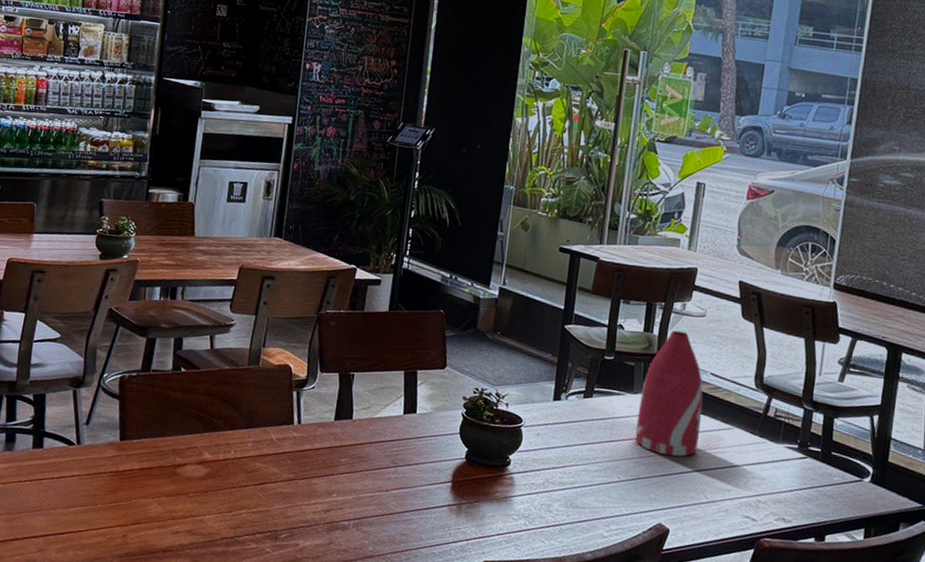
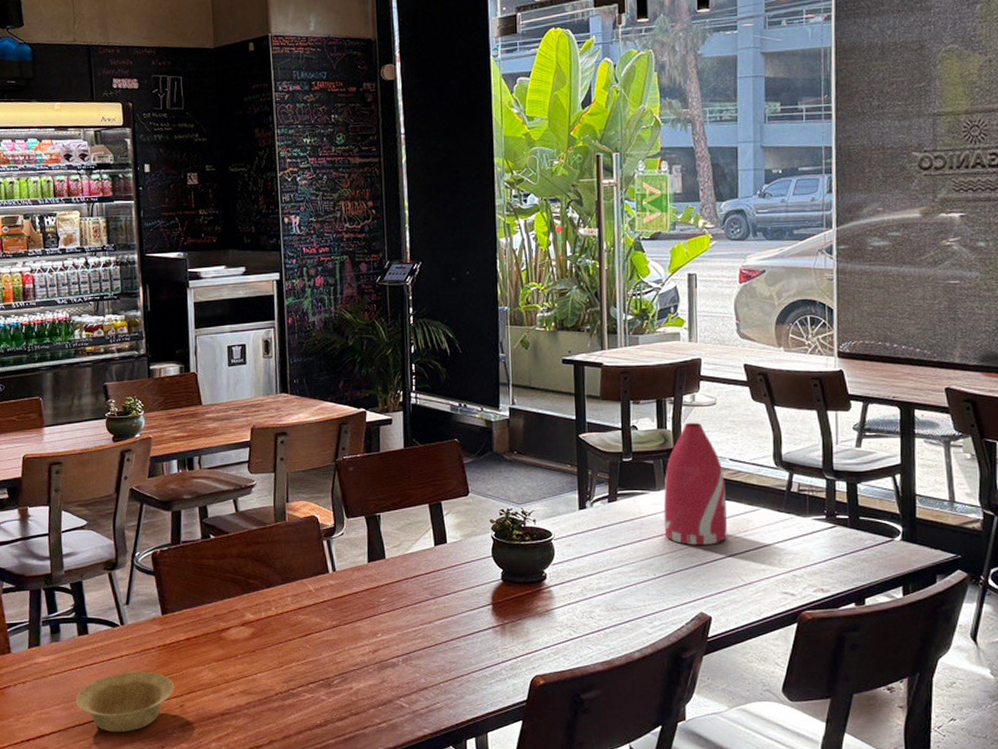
bowl: none [18,492,120,554] -> present [75,671,174,732]

